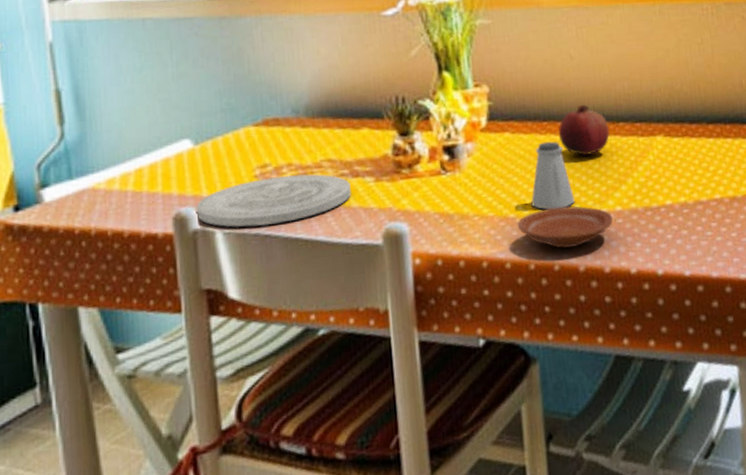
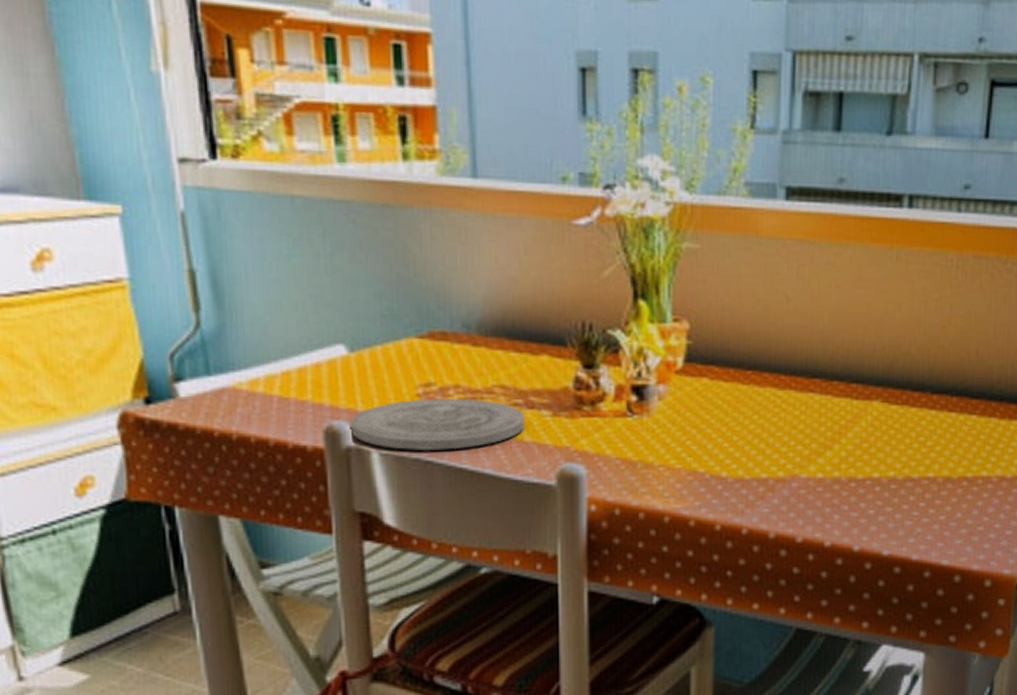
plate: present [517,206,613,248] -> none [706,467,812,512]
saltshaker: present [531,141,575,210] -> none [724,393,773,469]
fruit: present [558,104,610,156] -> none [763,355,821,414]

